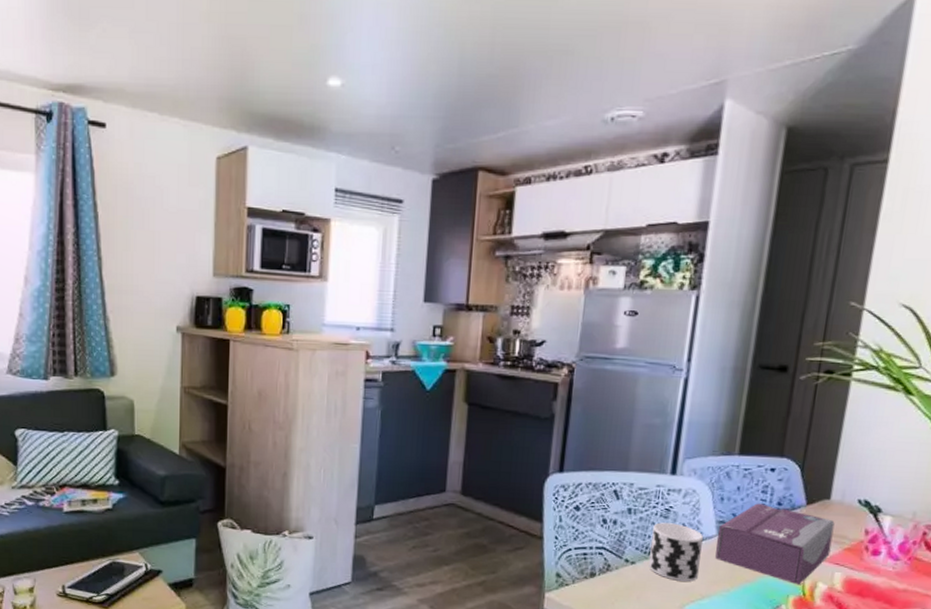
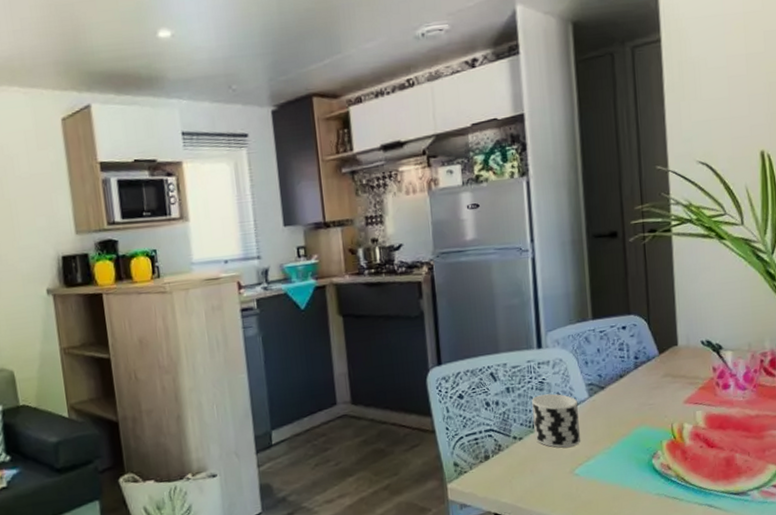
tissue box: present [715,503,835,585] -> none [589,360,688,430]

